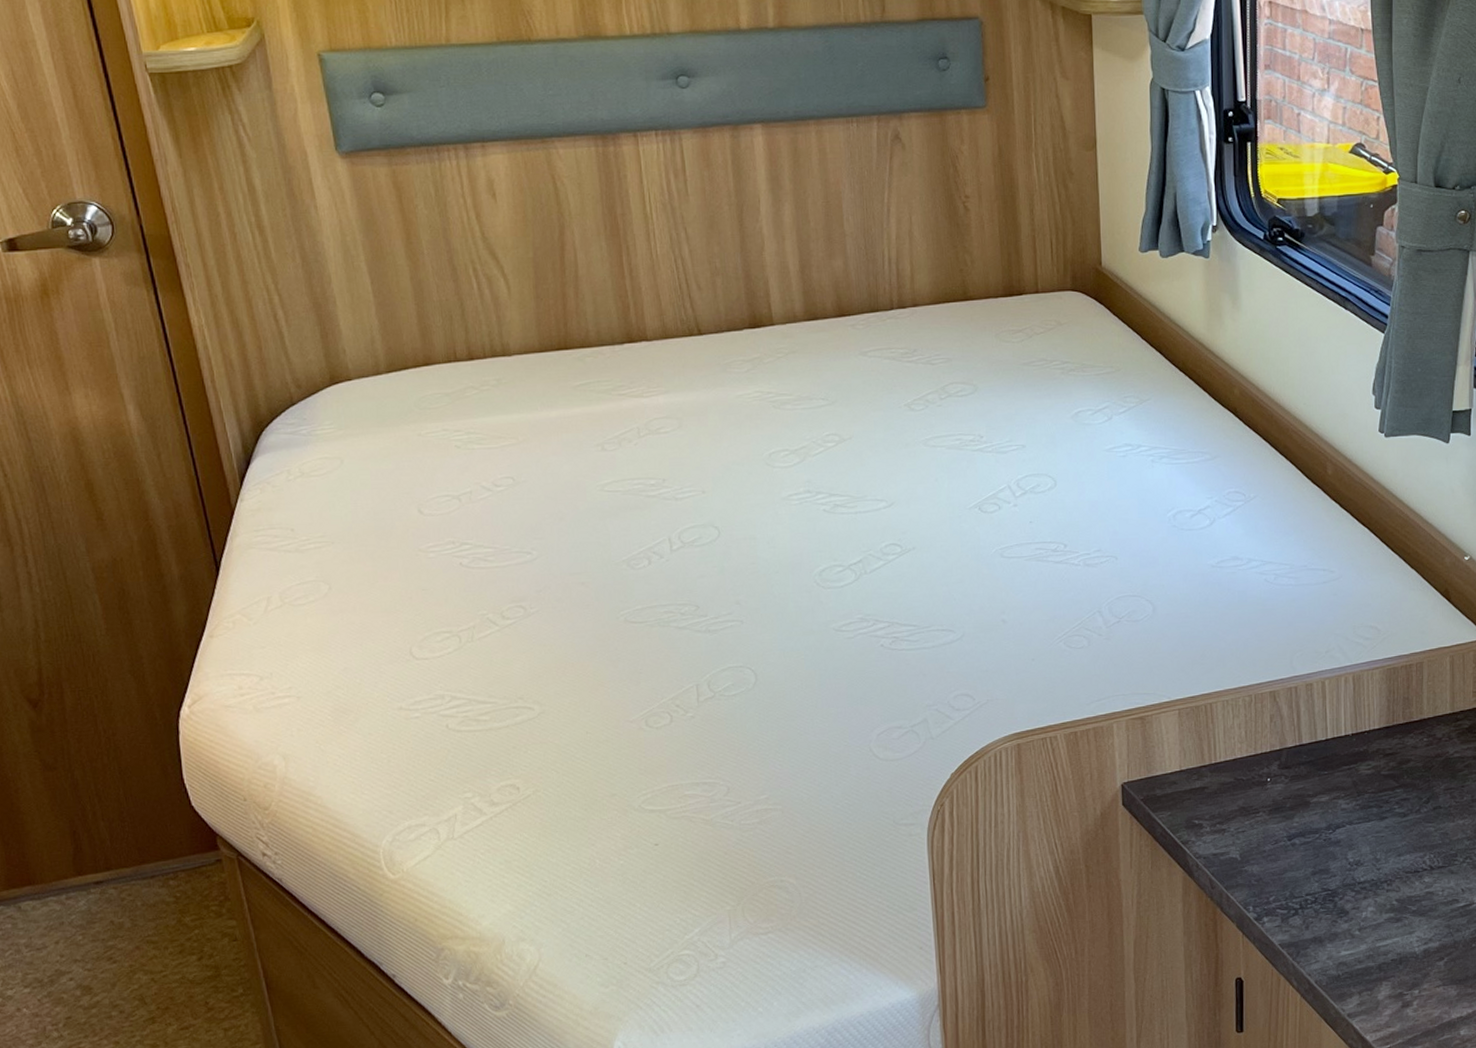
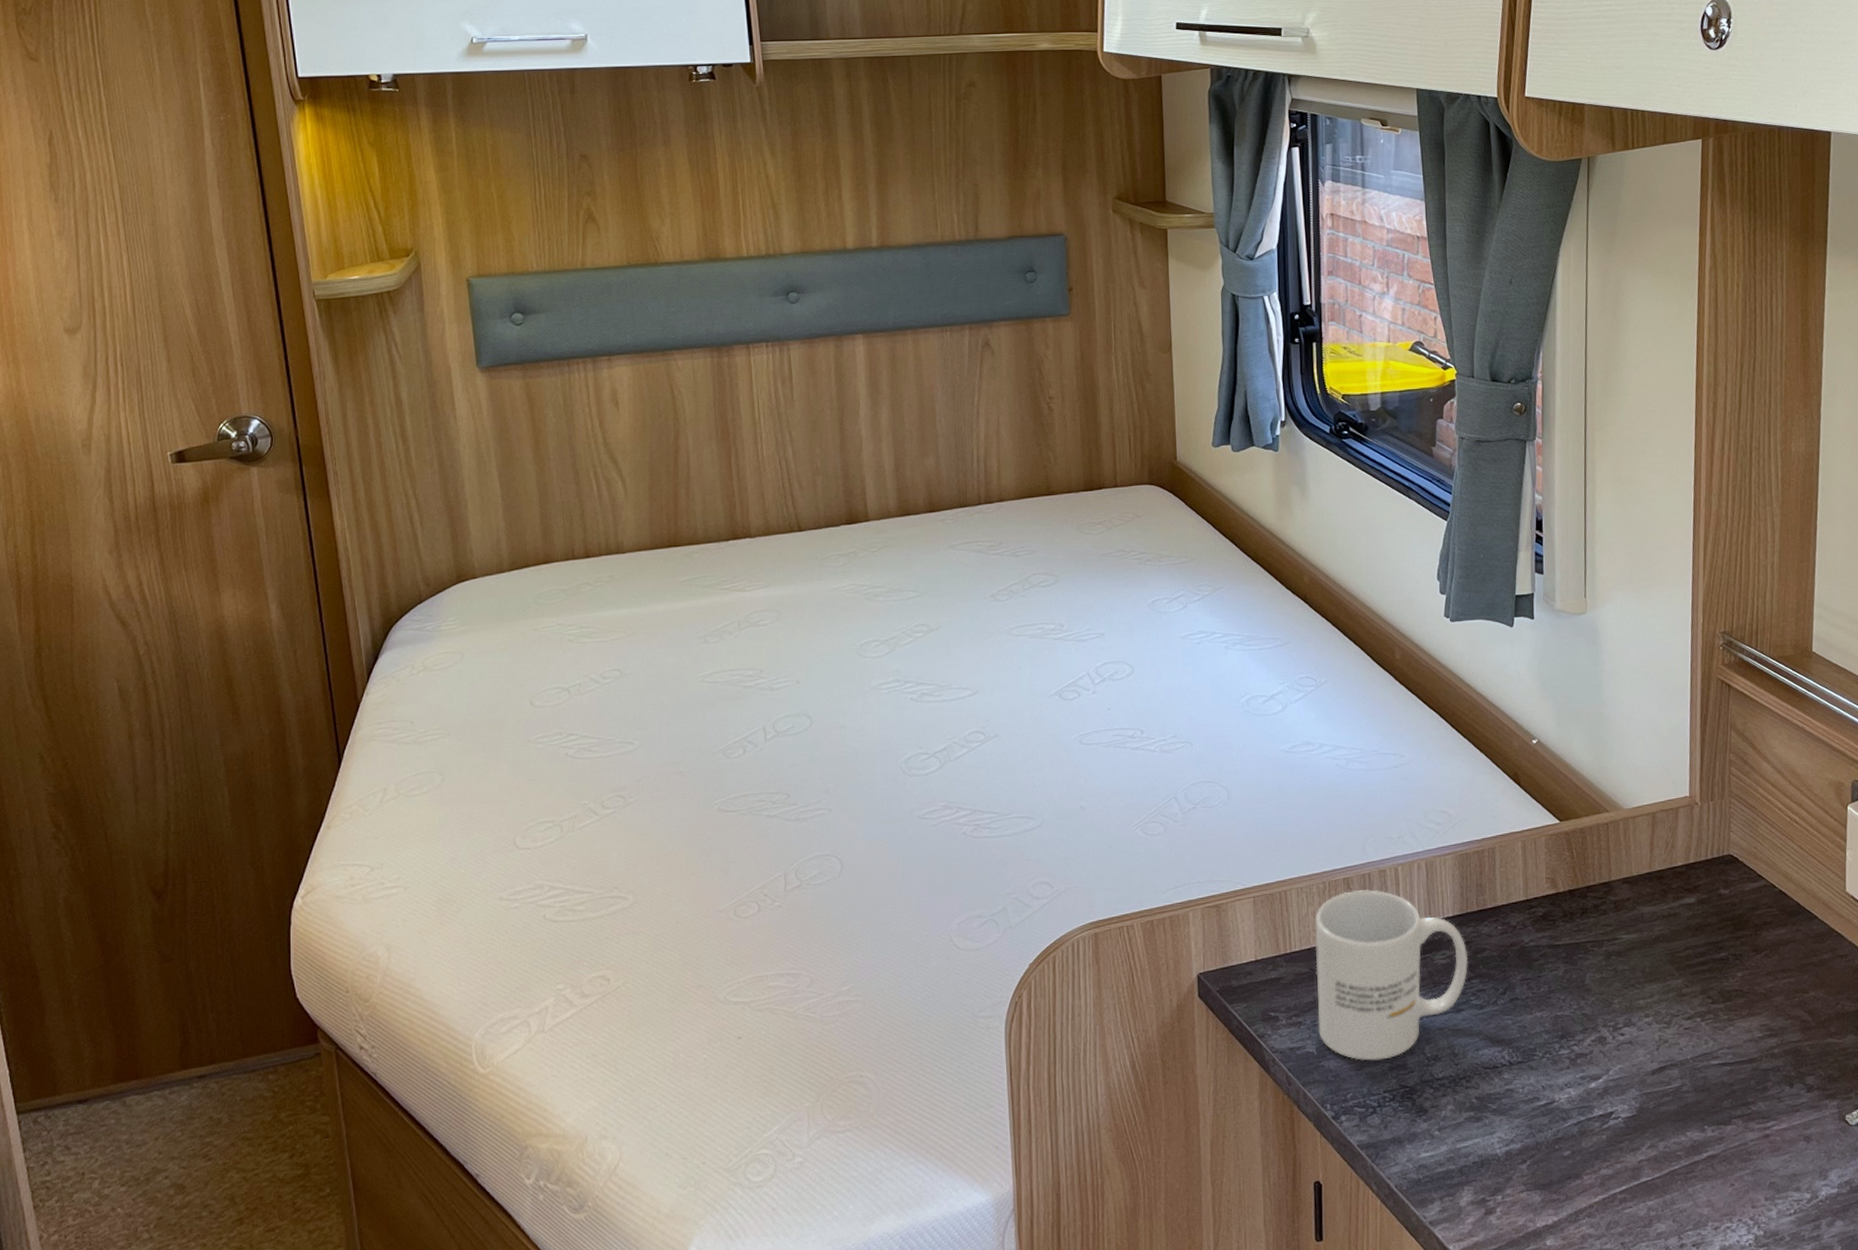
mug: none [1240,703,1393,866] -> present [1315,890,1469,1061]

